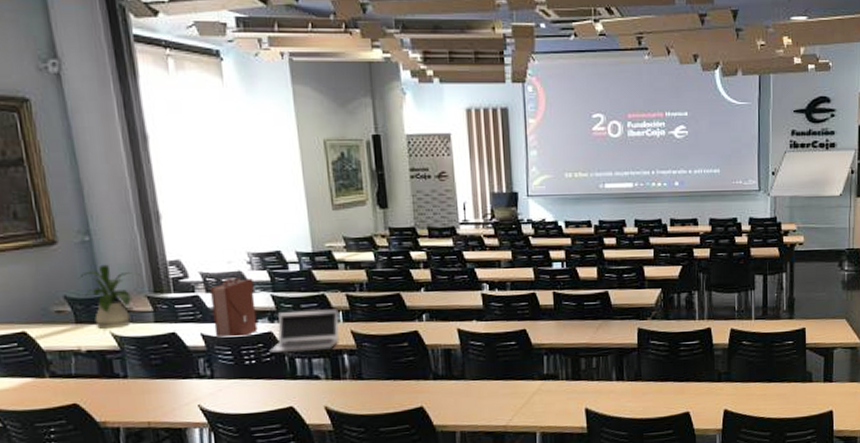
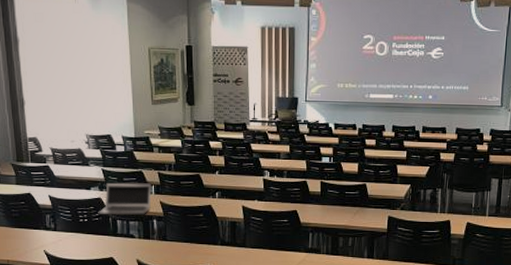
briefcase: present [210,277,258,339] -> none [58,153,90,201]

